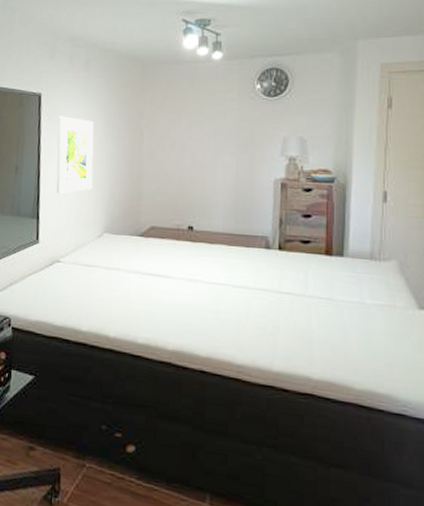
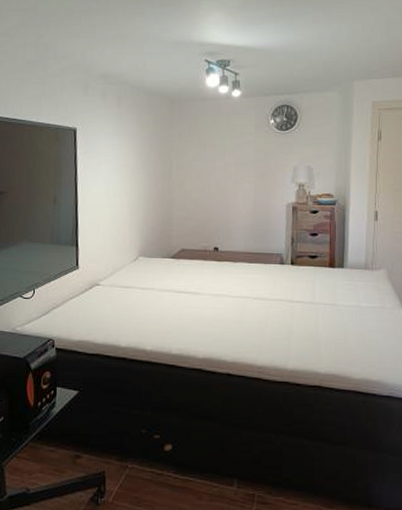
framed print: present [56,116,94,194] -> none [93,149,128,222]

